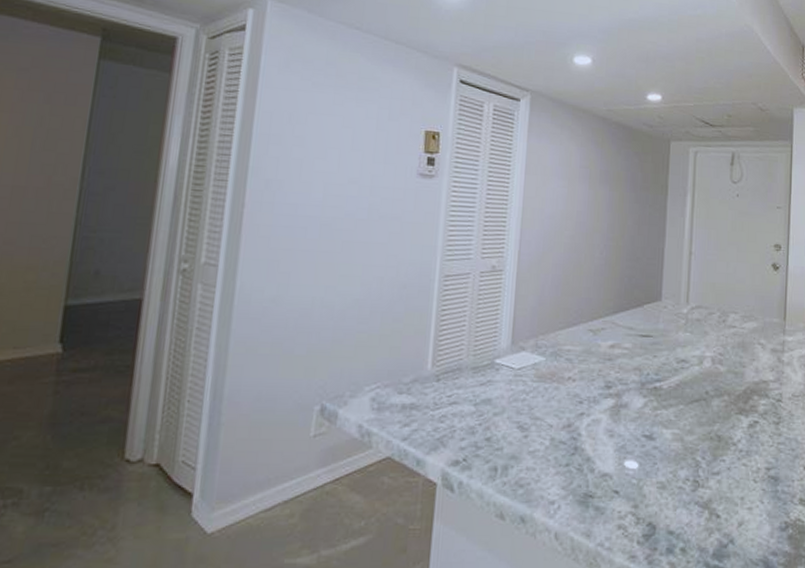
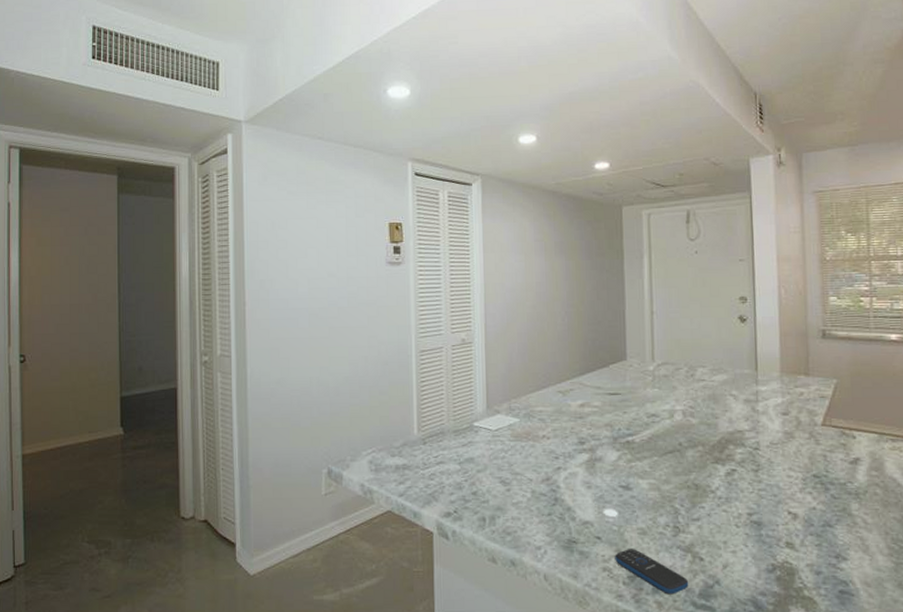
mobile phone: none [631,504,704,555] -> present [615,549,689,595]

